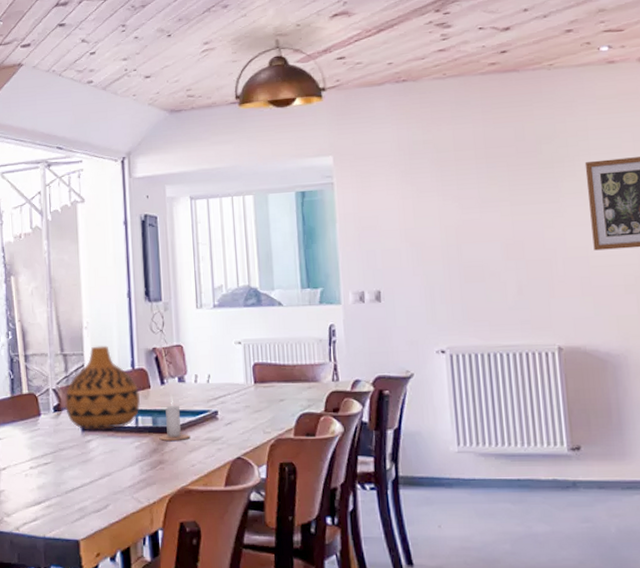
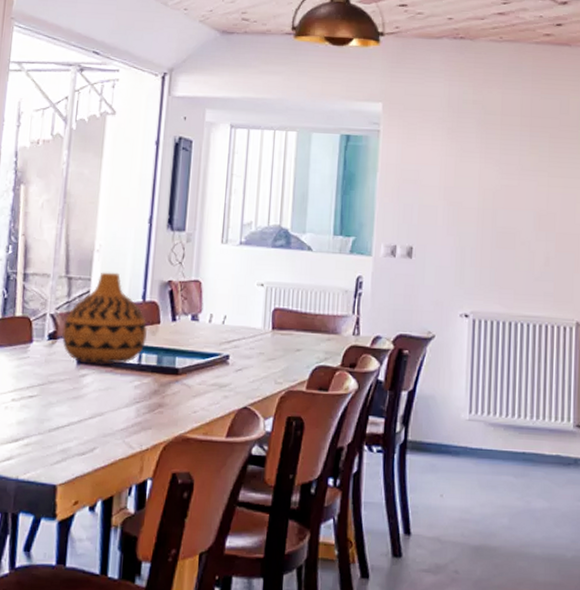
candle: present [159,394,190,442] -> none [162,332,196,384]

